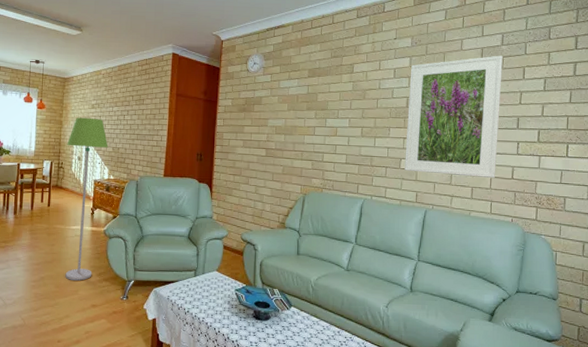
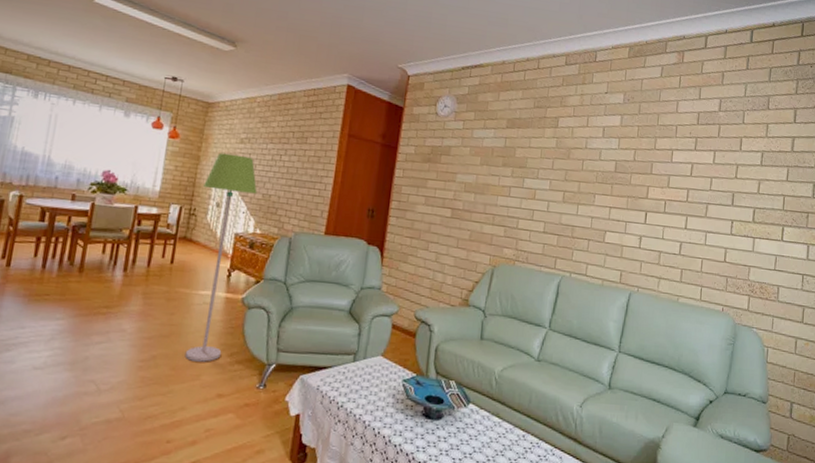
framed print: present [404,55,503,179] -> none [609,122,720,261]

